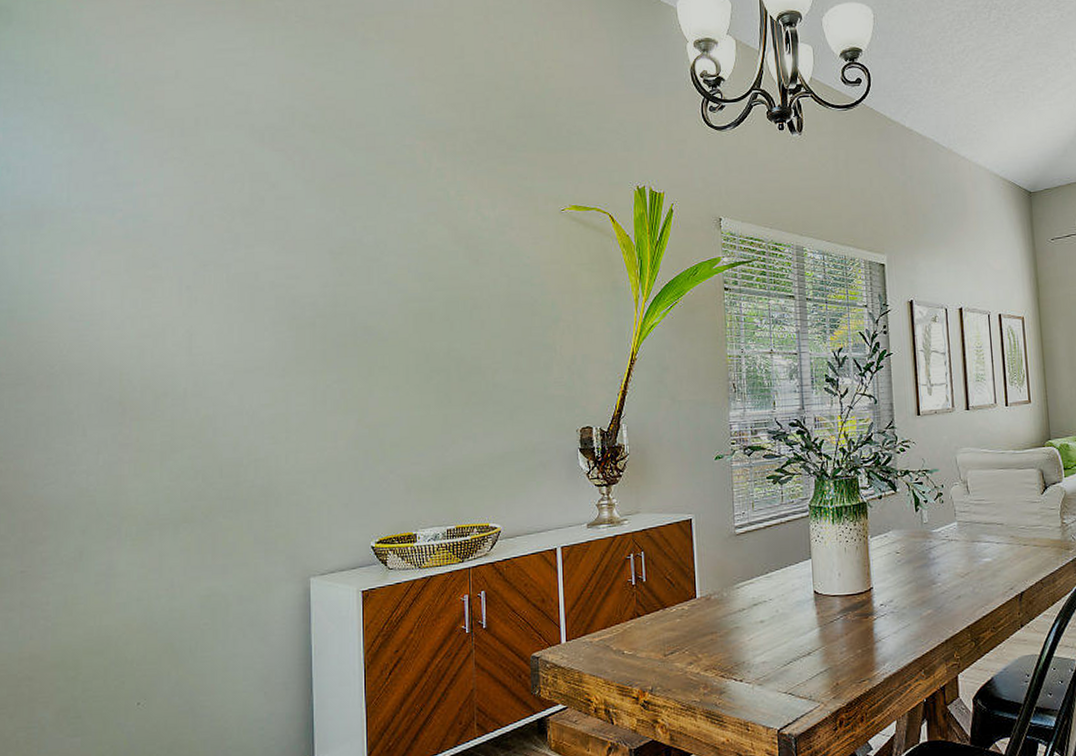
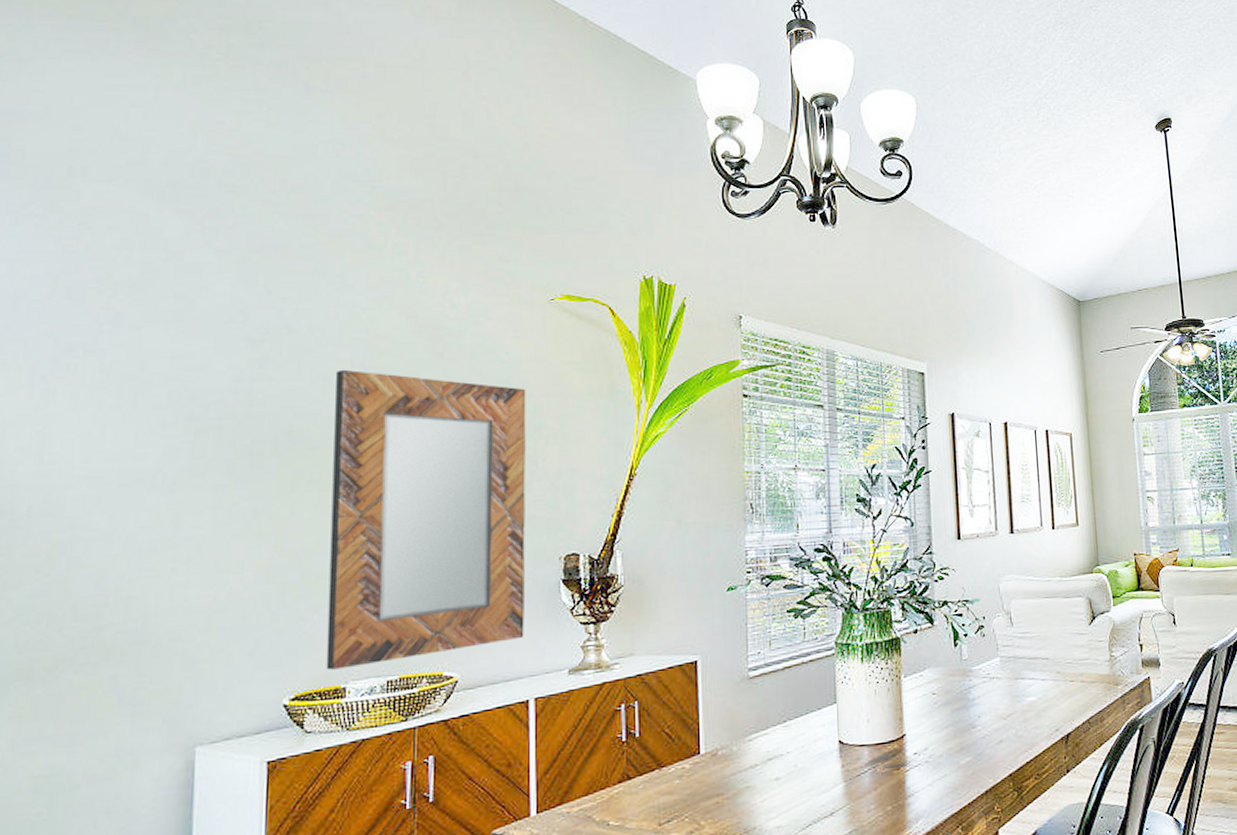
home mirror: none [396,275,551,520] -> present [326,369,526,670]

